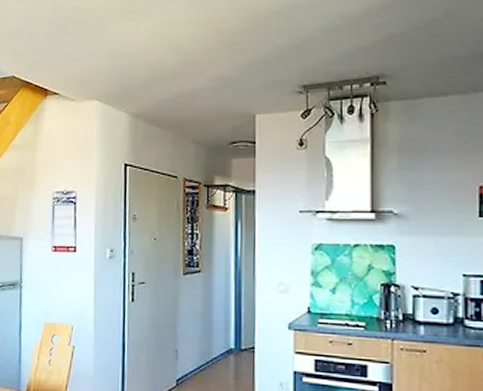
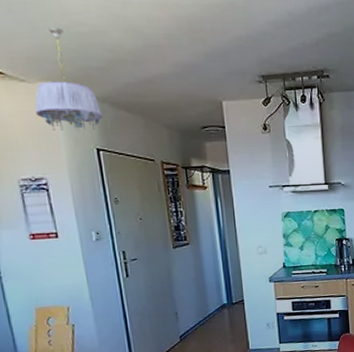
ceiling light fixture: none [78,50,135,147] -> present [35,27,102,132]

